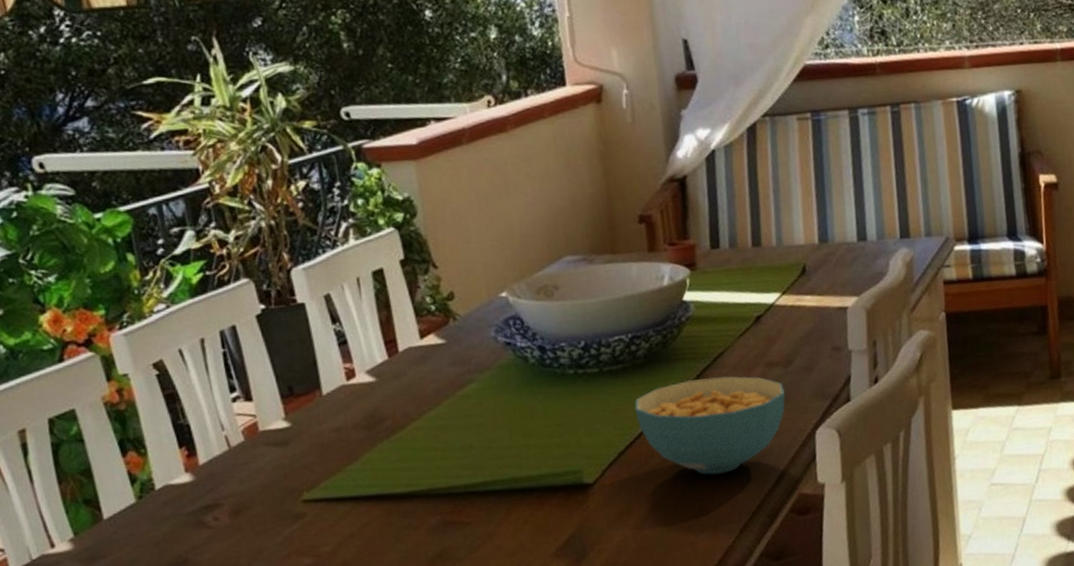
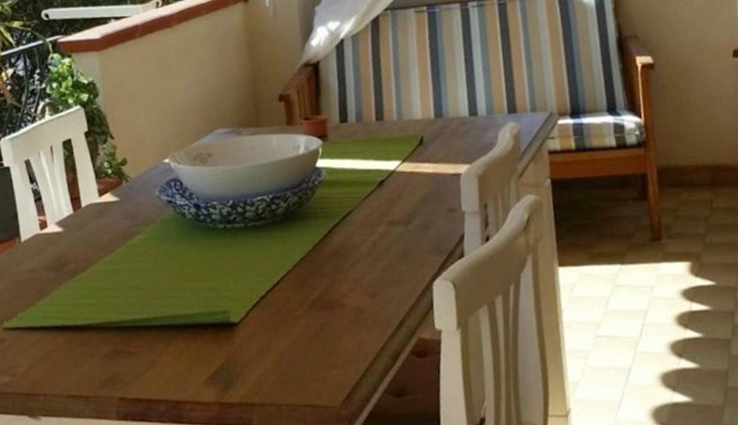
cereal bowl: present [634,376,786,475] -> none [274,232,406,319]

